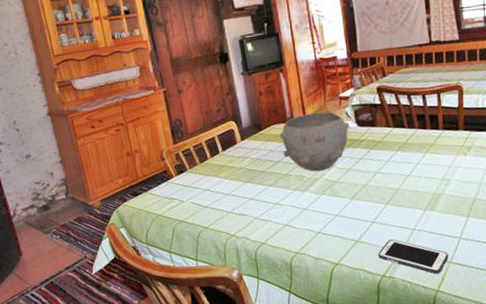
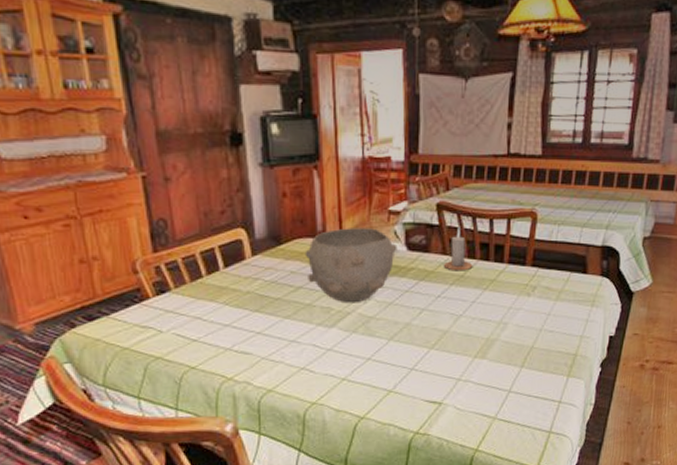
cell phone: present [378,239,449,274] -> none [413,391,494,431]
candle: none [388,104,413,140] -> present [443,227,473,271]

